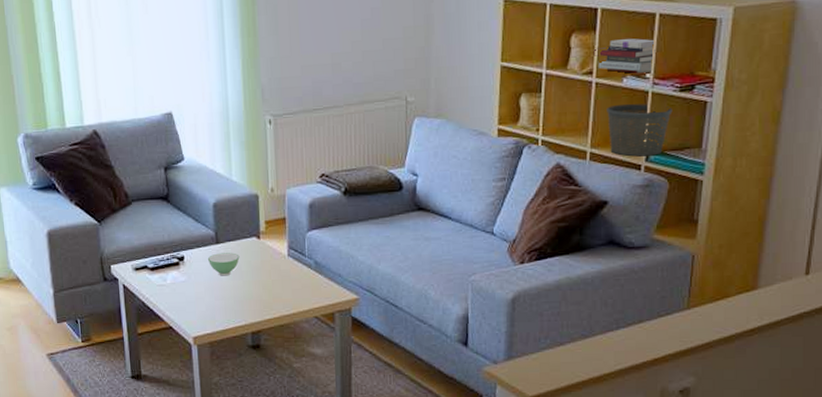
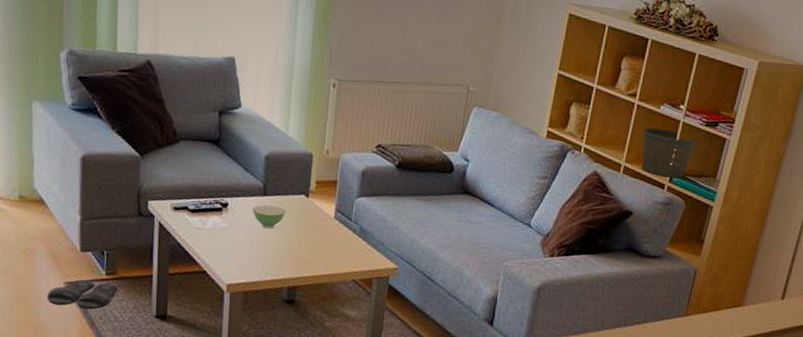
slippers: none [34,350,94,378] -> present [48,280,118,309]
books: present [593,38,655,74] -> none [639,70,691,105]

